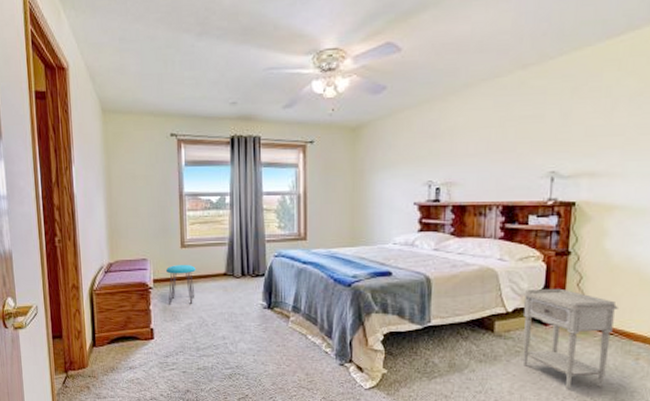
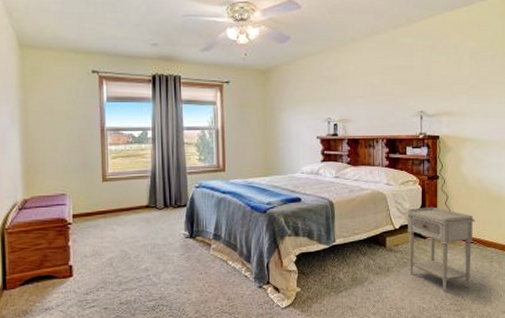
stool: present [166,265,196,305] -> none [87,199,118,240]

